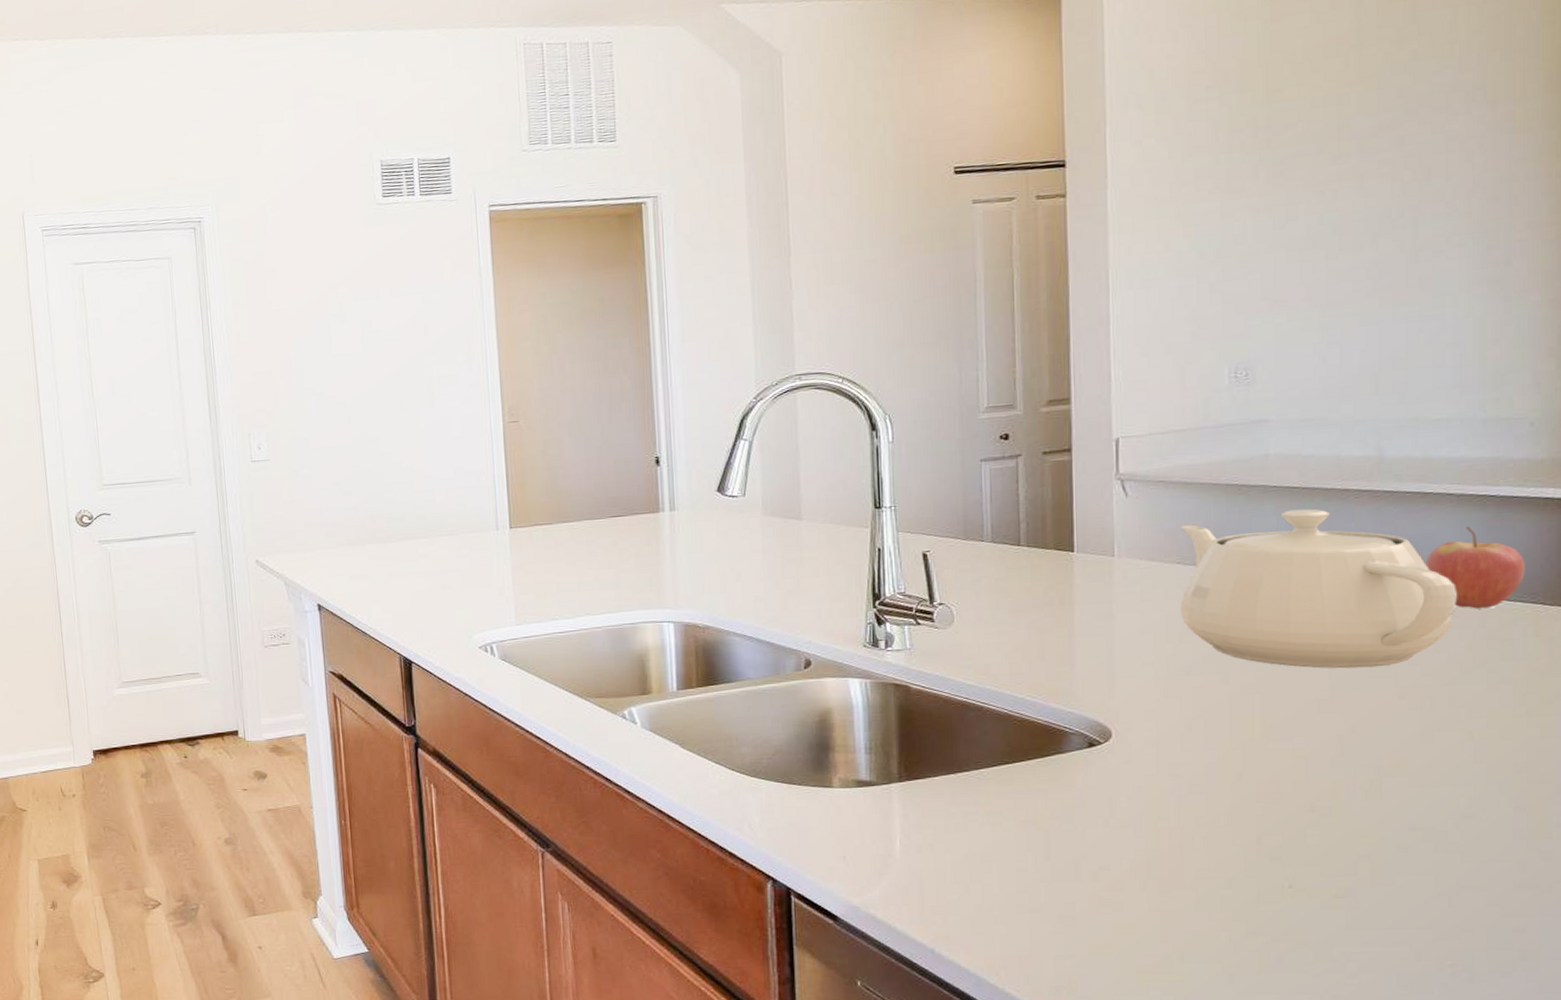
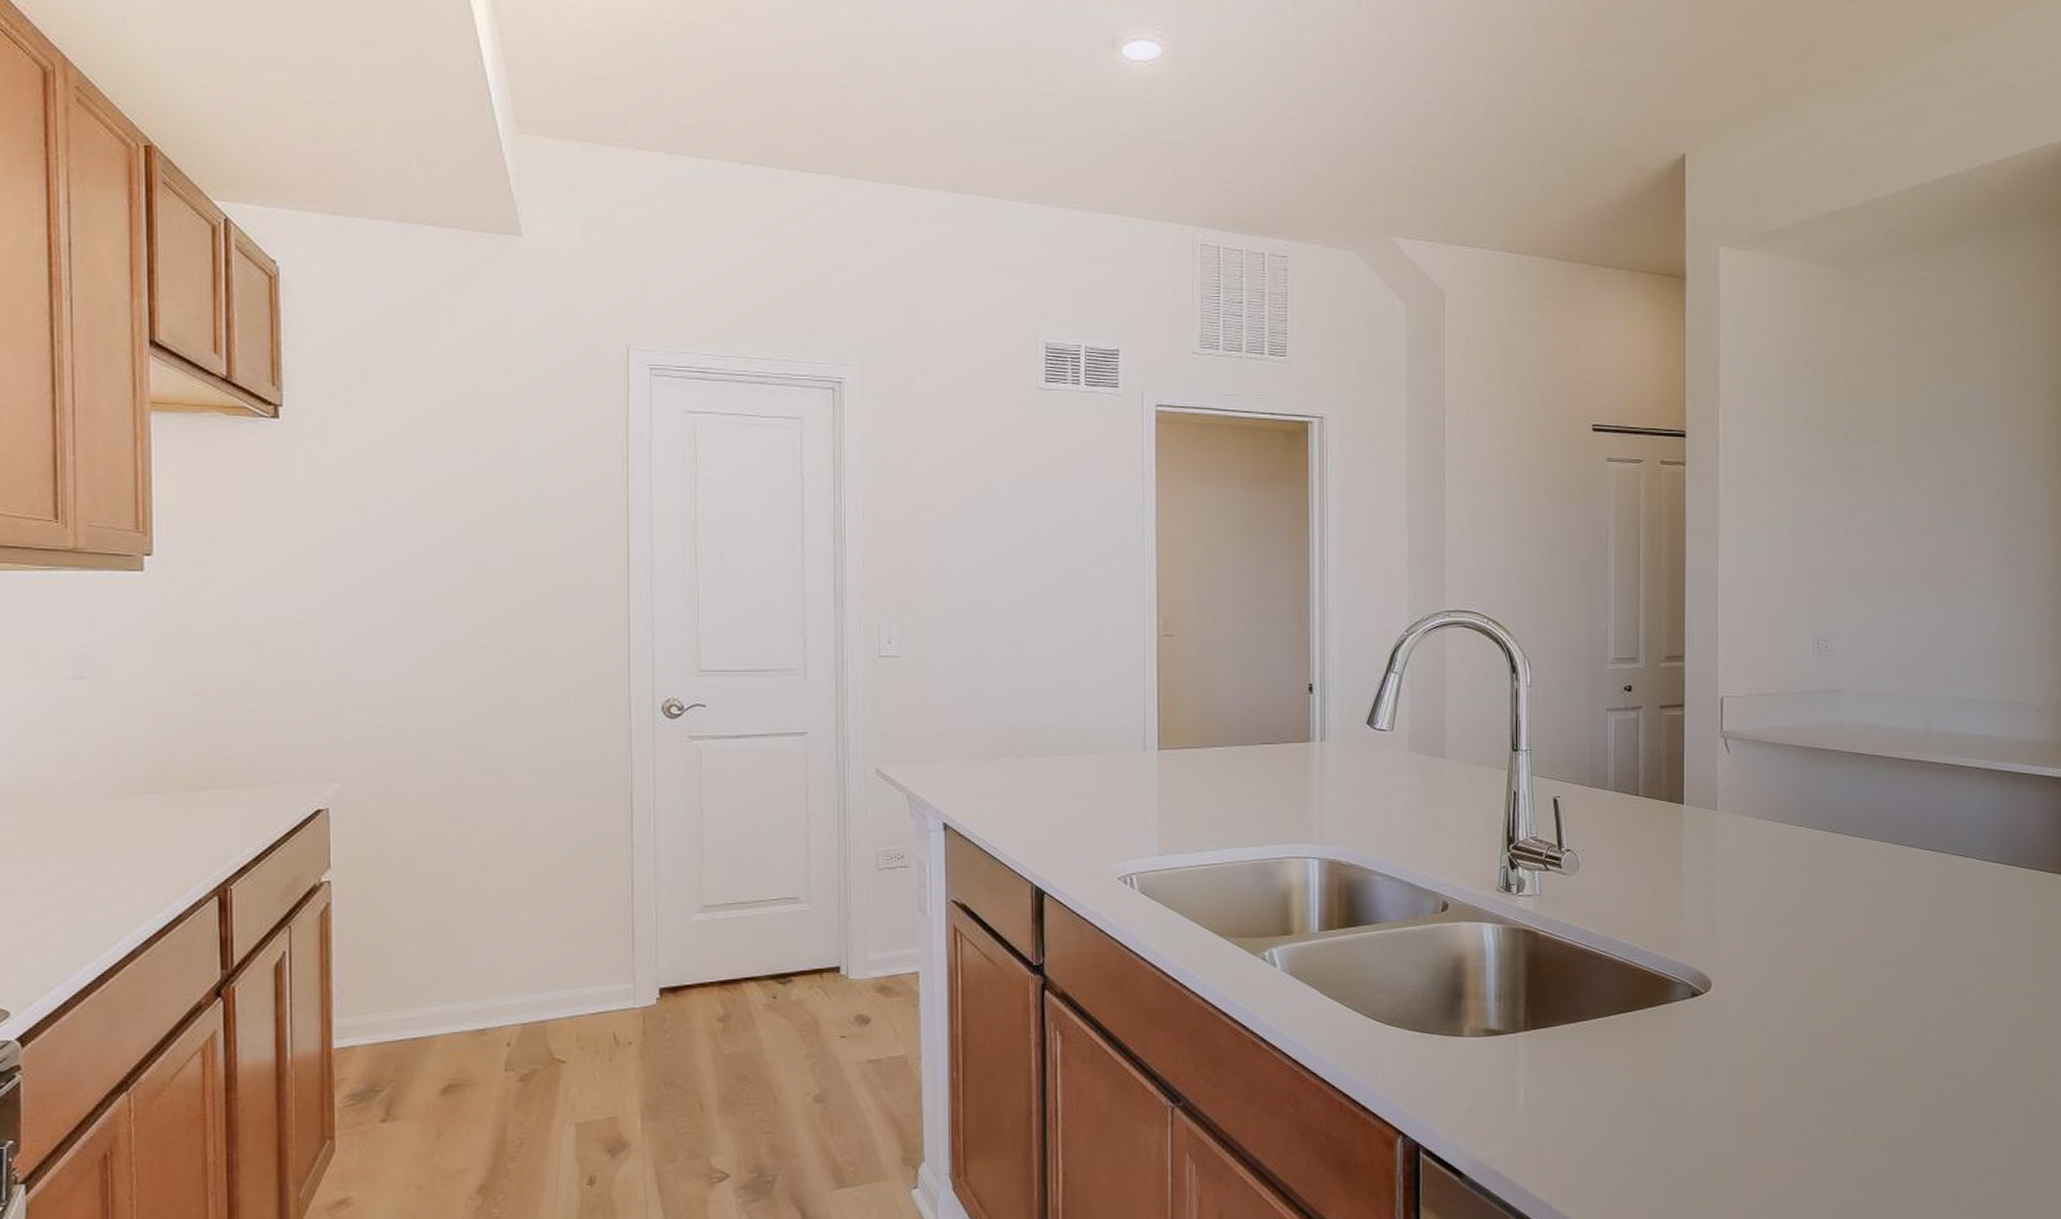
teapot: present [1181,508,1457,669] -> none [1770,774,1983,926]
fruit: present [1425,527,1525,609] -> none [1960,799,2032,874]

